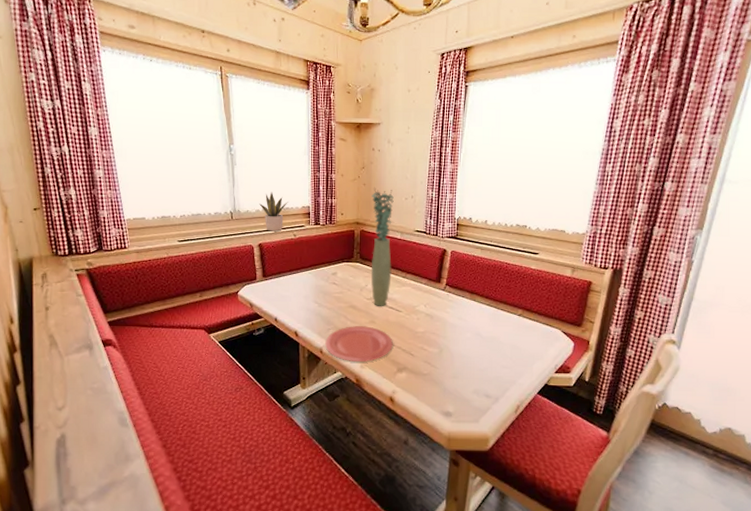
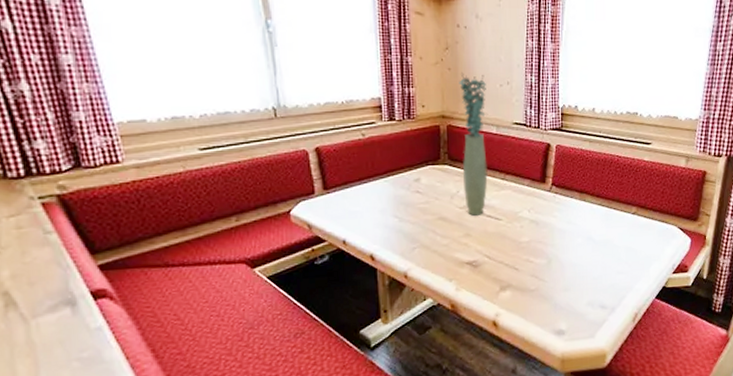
potted plant: present [259,192,288,232] -> none [313,80,352,131]
plate: present [325,326,394,363] -> none [410,240,495,285]

